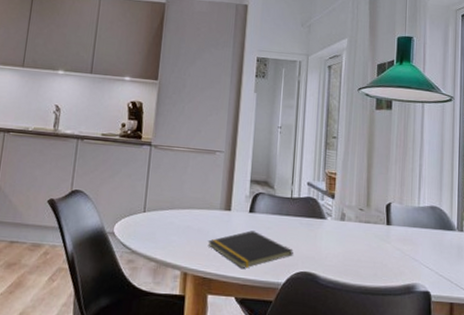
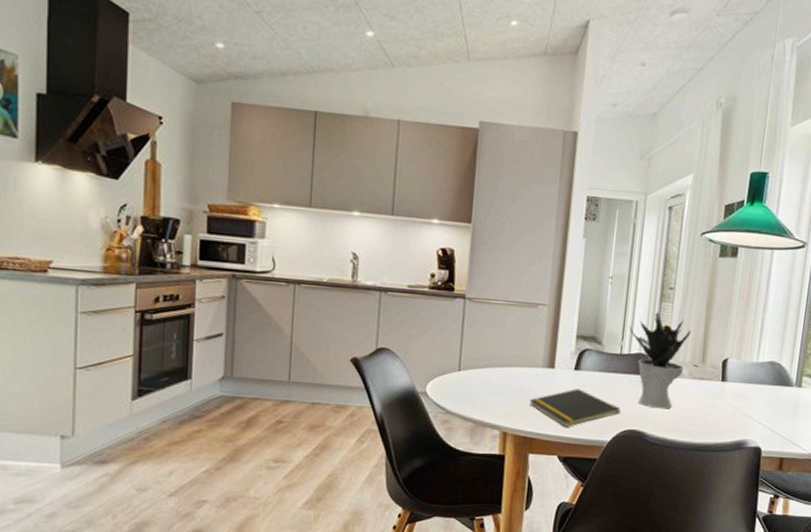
potted plant: none [299,159,355,252] -> present [630,312,691,409]

